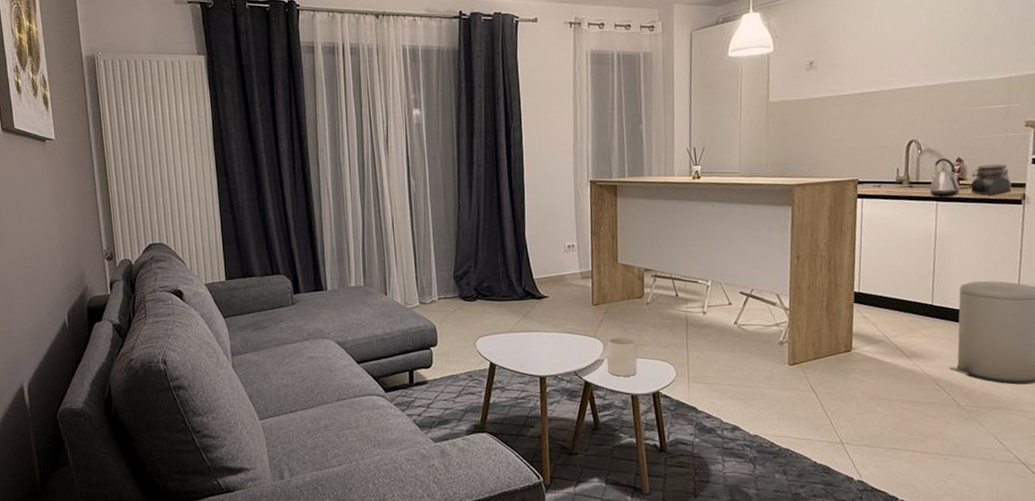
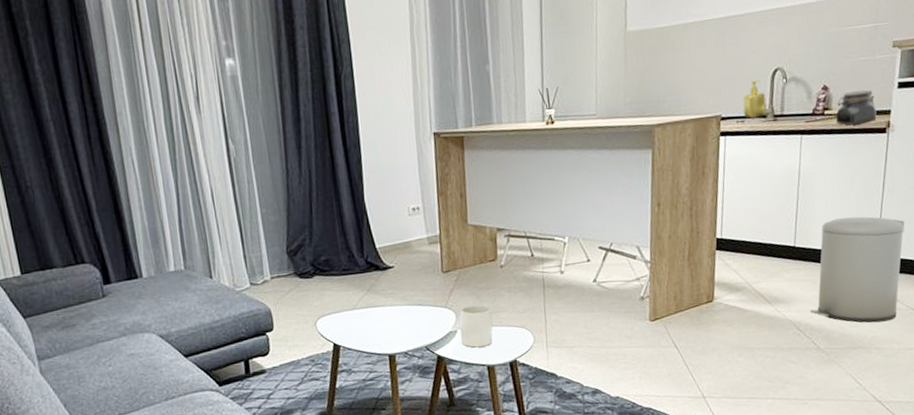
soap dispenser: none [879,150,901,184] -> present [743,80,766,119]
kettle: present [929,158,960,197] -> none [794,86,825,130]

